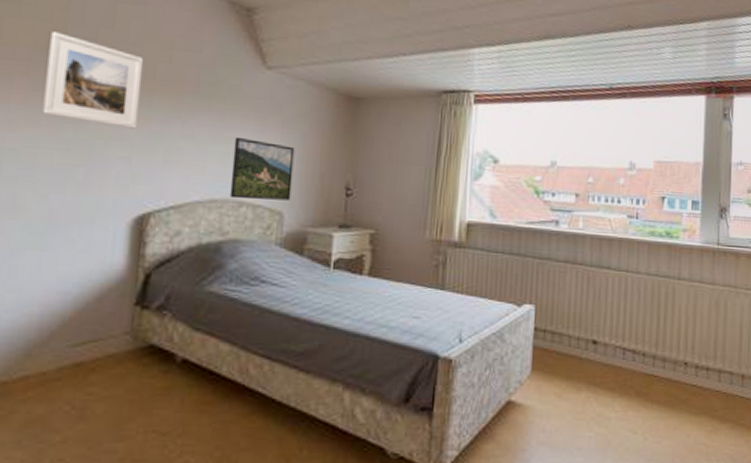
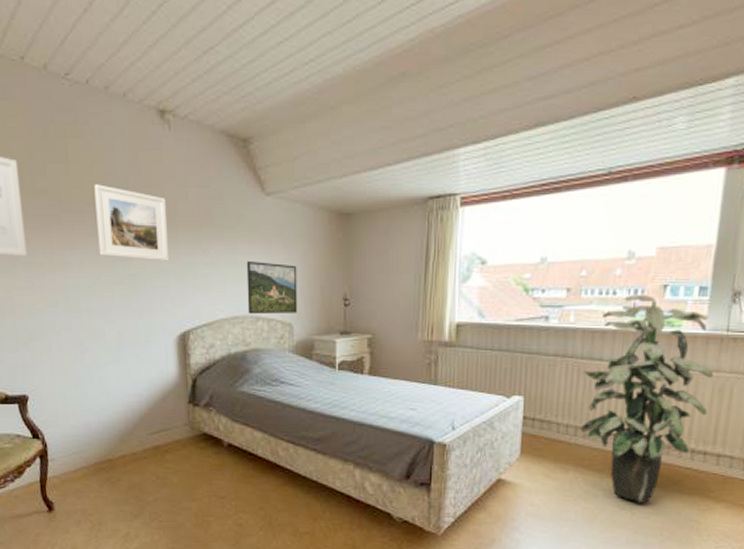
indoor plant: none [592,204,710,425] -> present [581,295,714,503]

